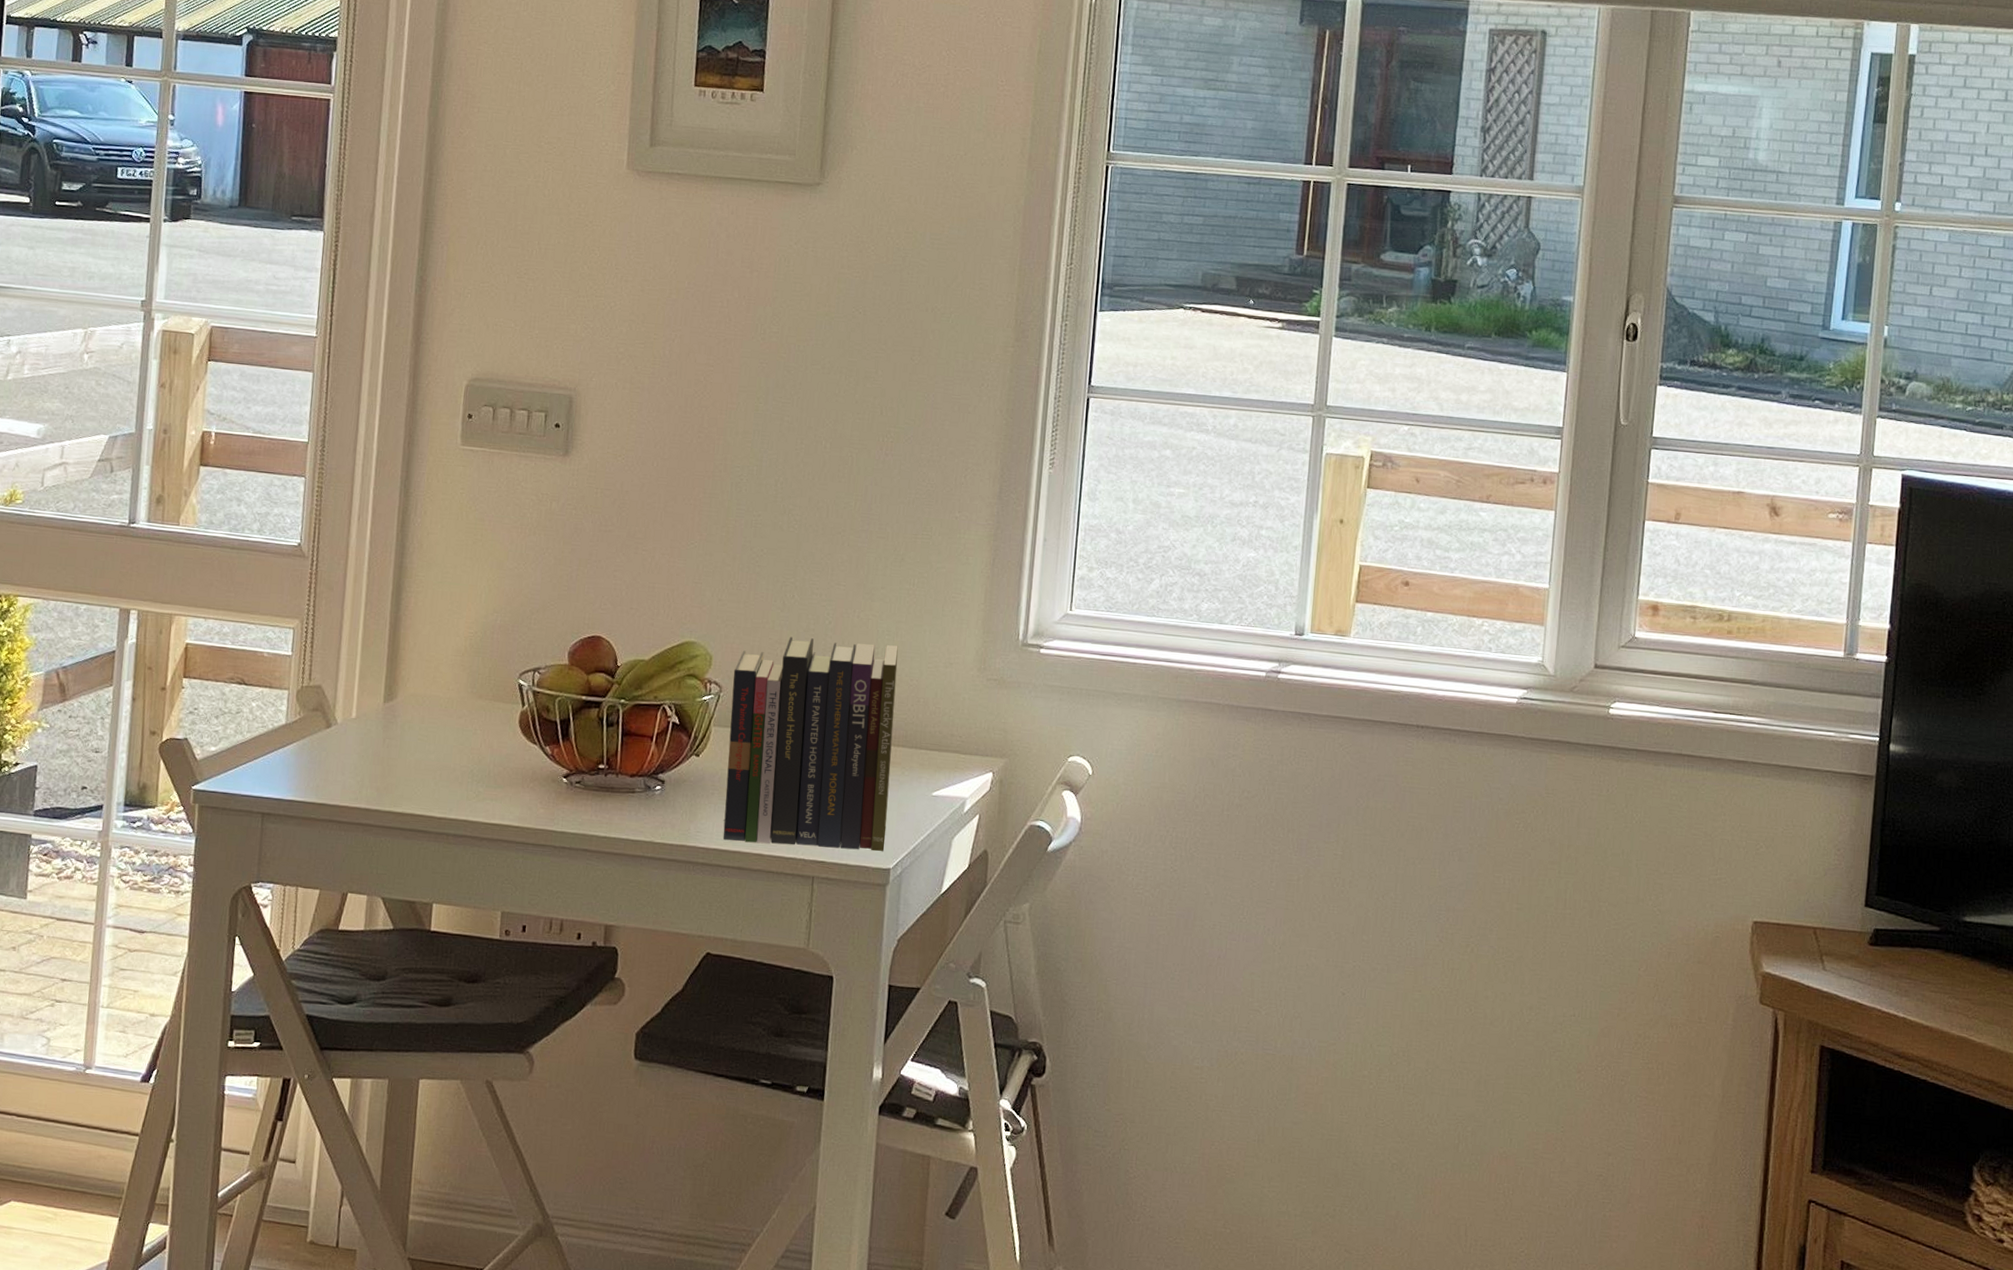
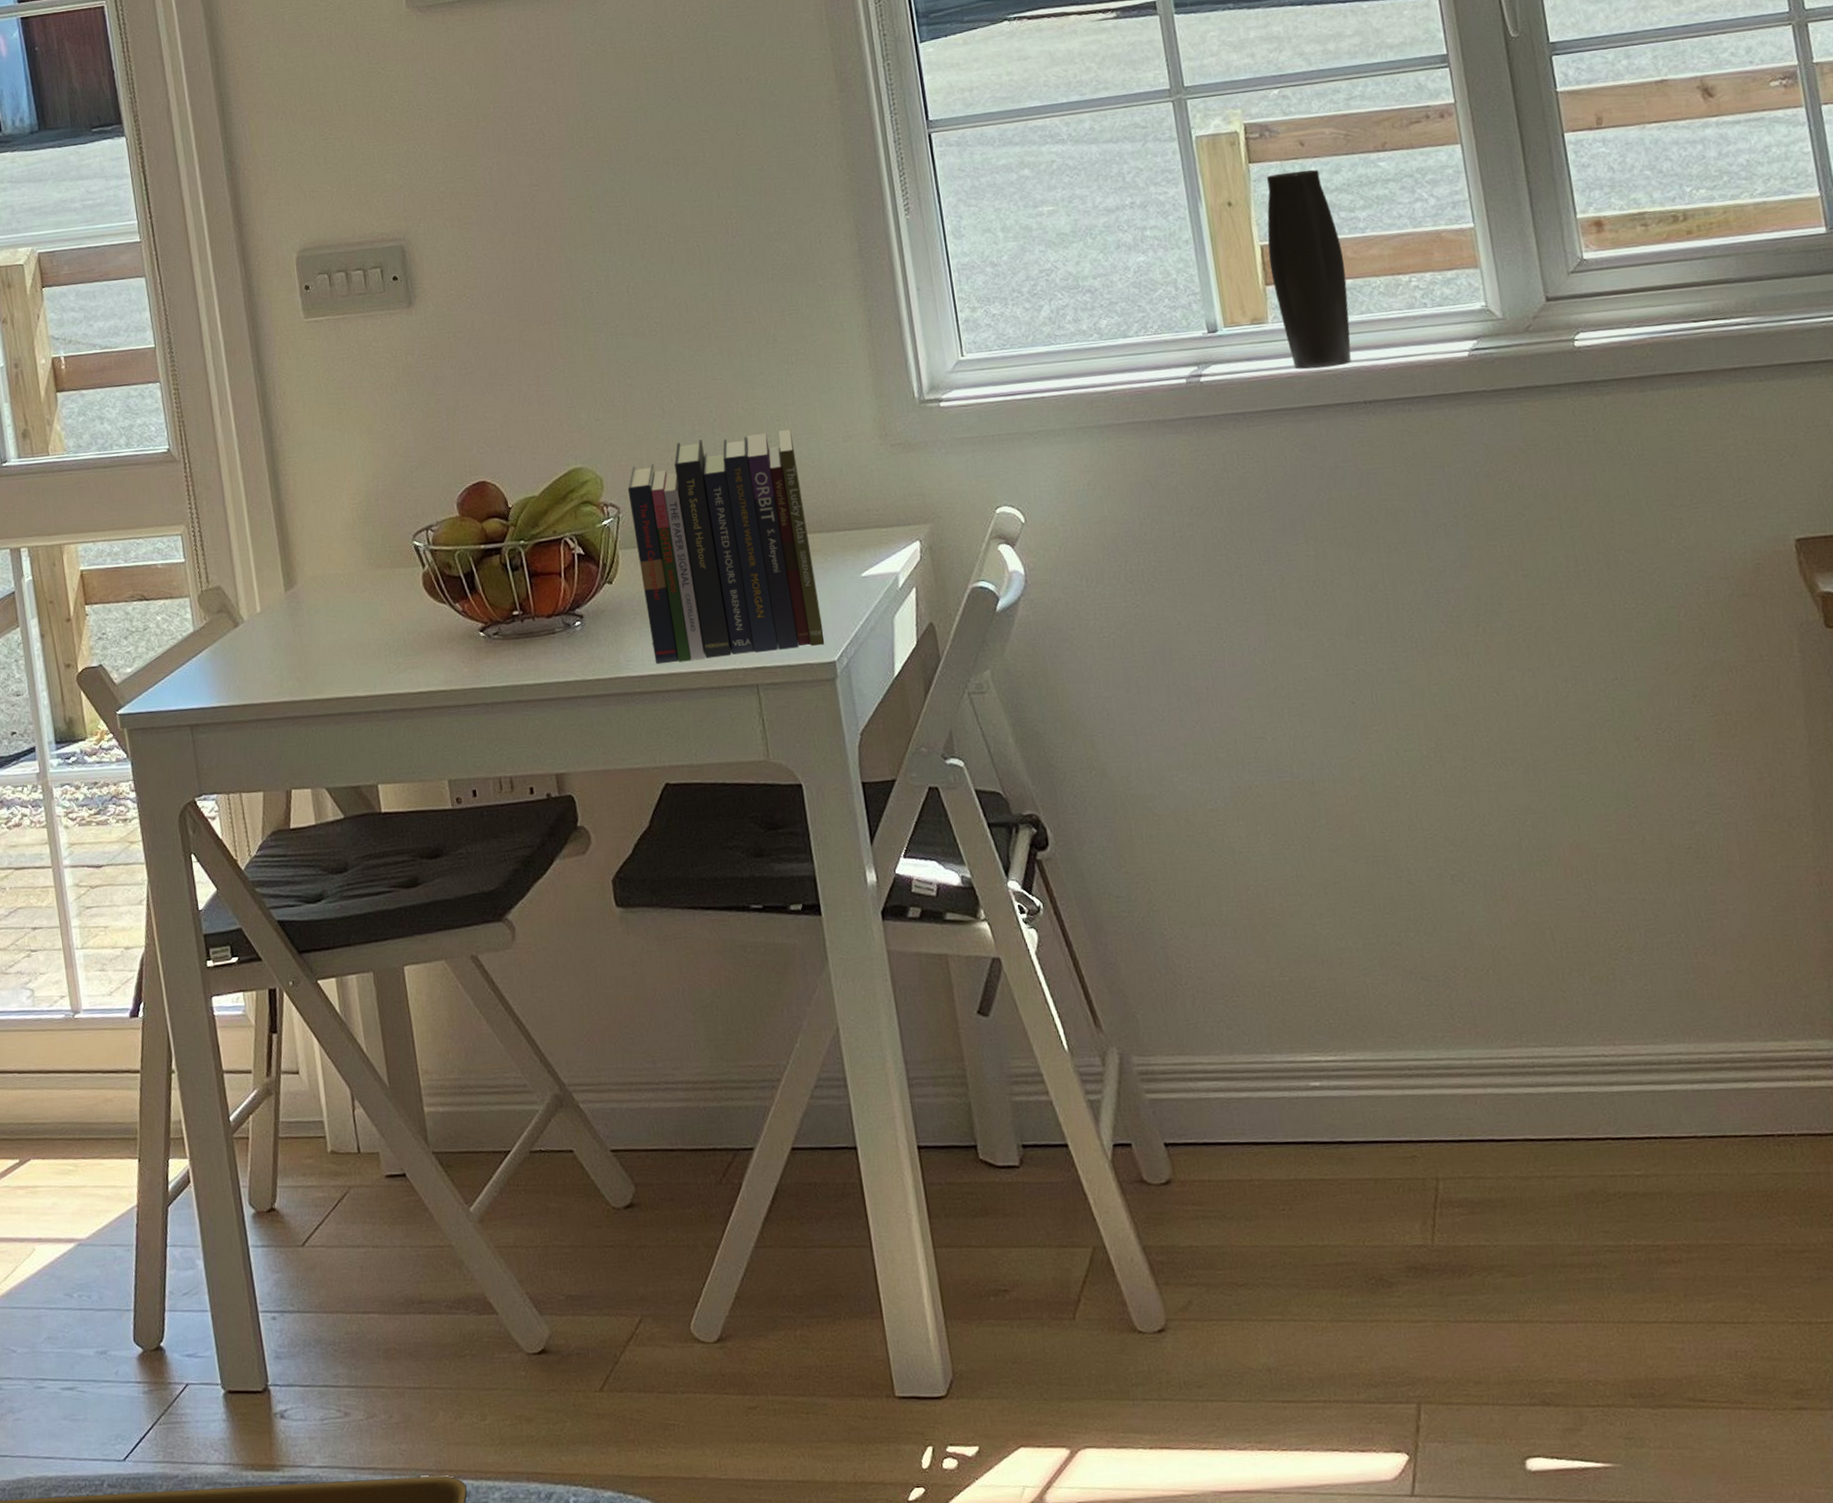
vase: none [1362,503,1430,689] -> present [1267,170,1351,370]

